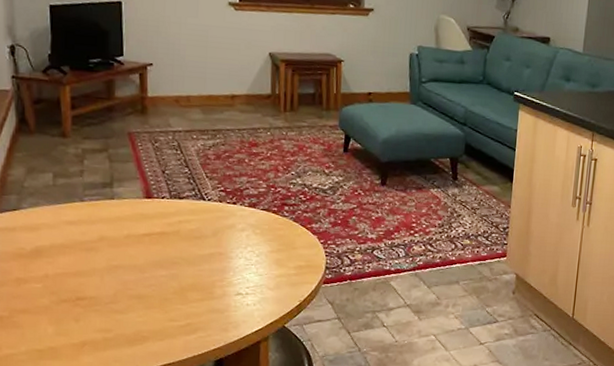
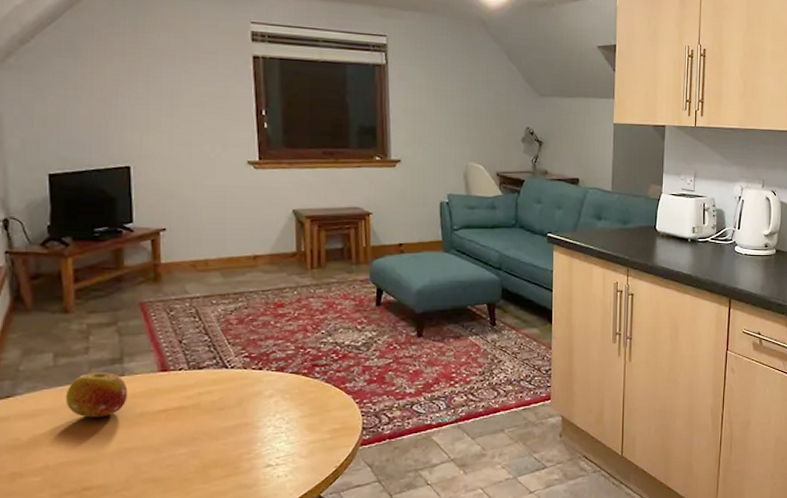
fruit: none [63,193,117,236] -> present [65,371,128,418]

